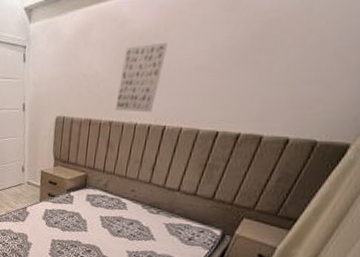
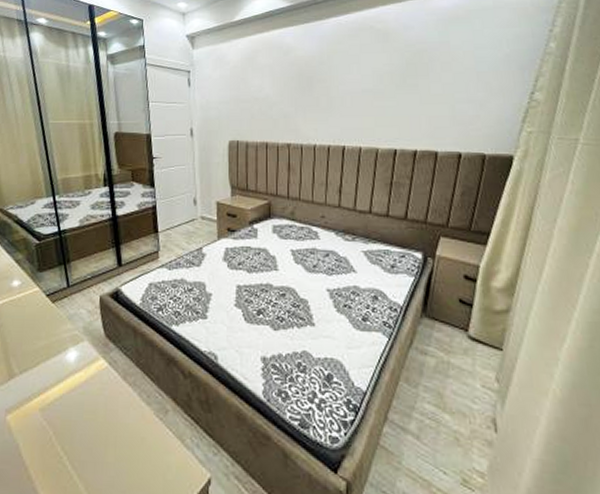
wall art: present [115,42,168,113] -> none [291,68,333,134]

